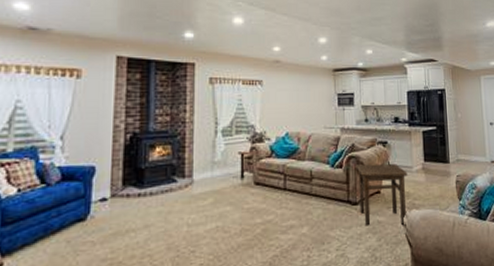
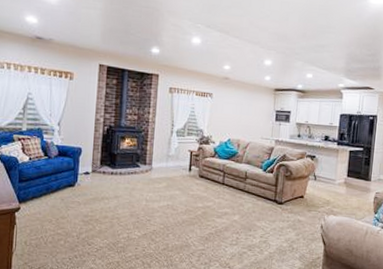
side table: present [356,163,408,227] -> none [284,172,331,227]

